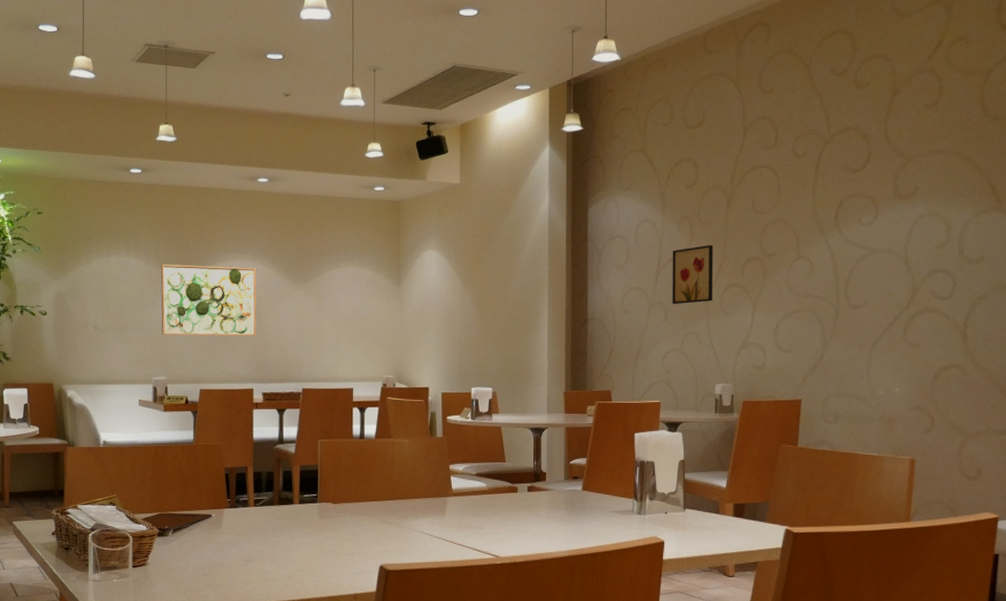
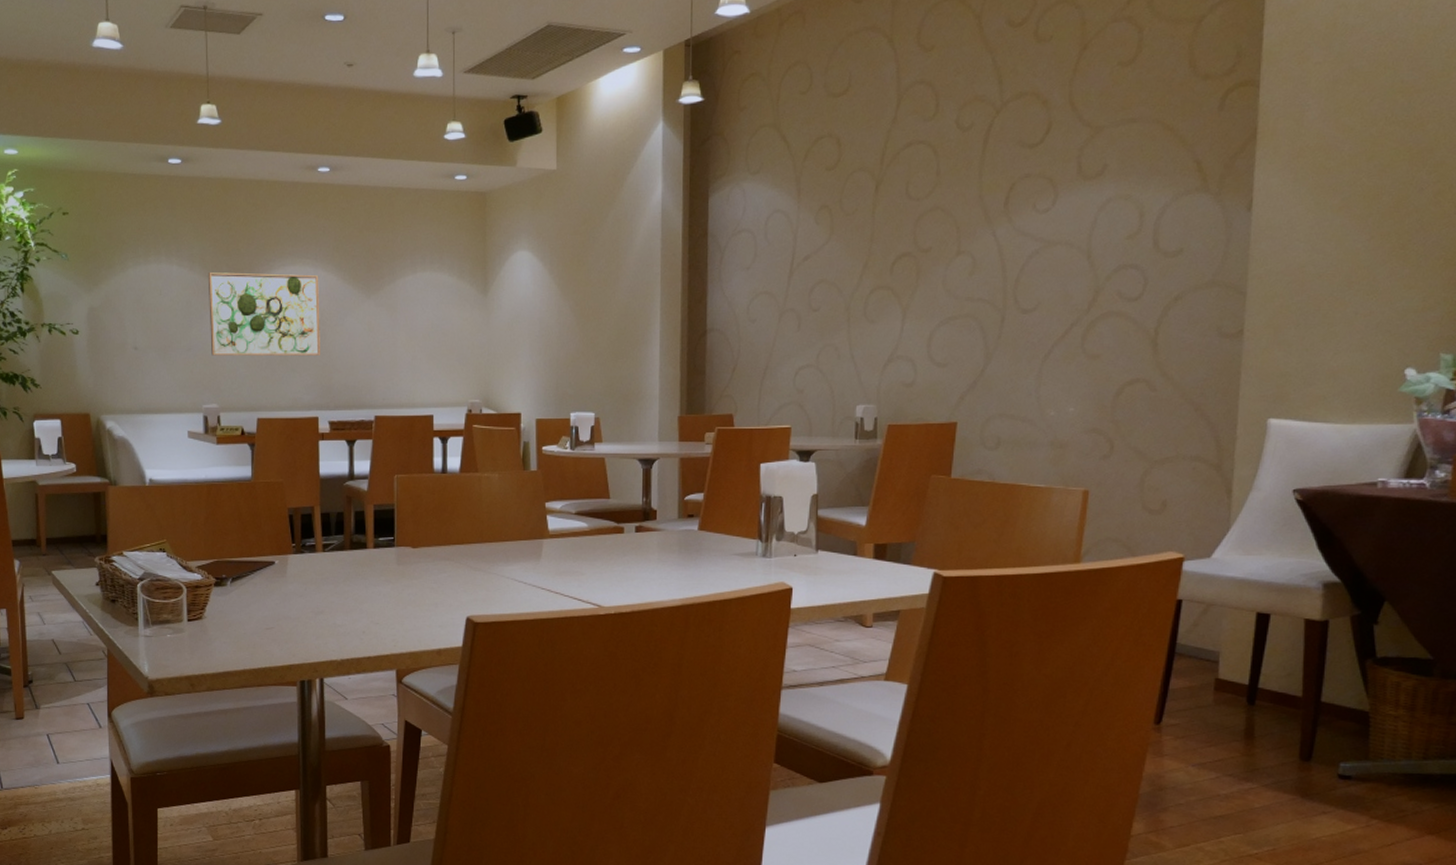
wall art: present [672,244,713,304] -> none [807,238,857,311]

